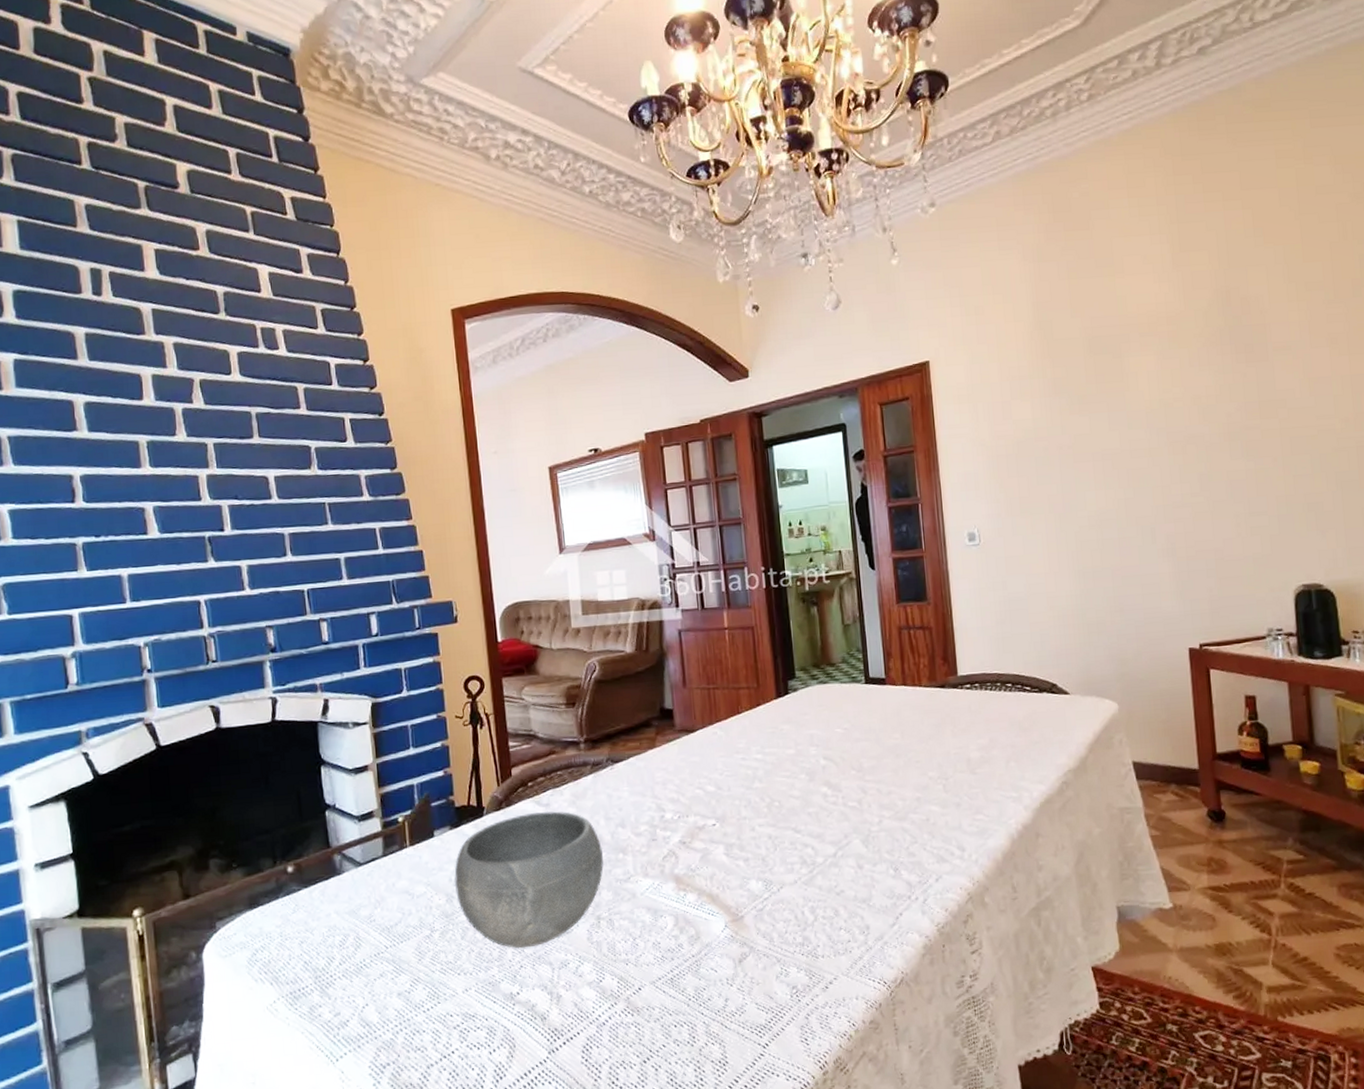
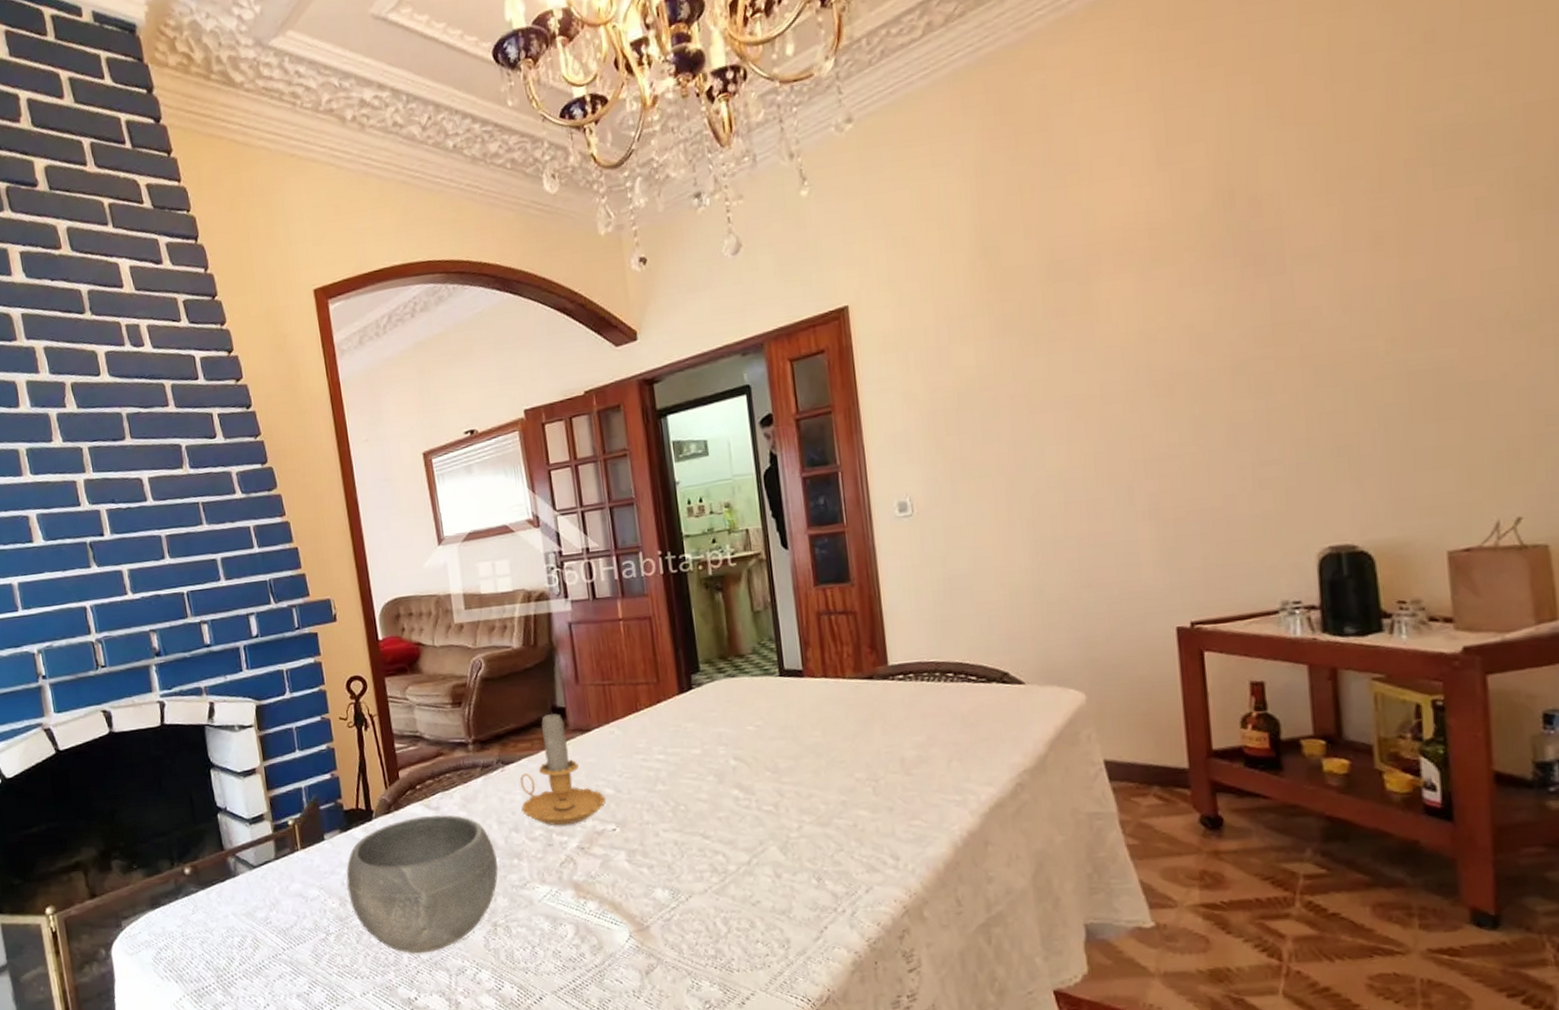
candle: none [628,712,708,822] -> present [520,710,606,826]

